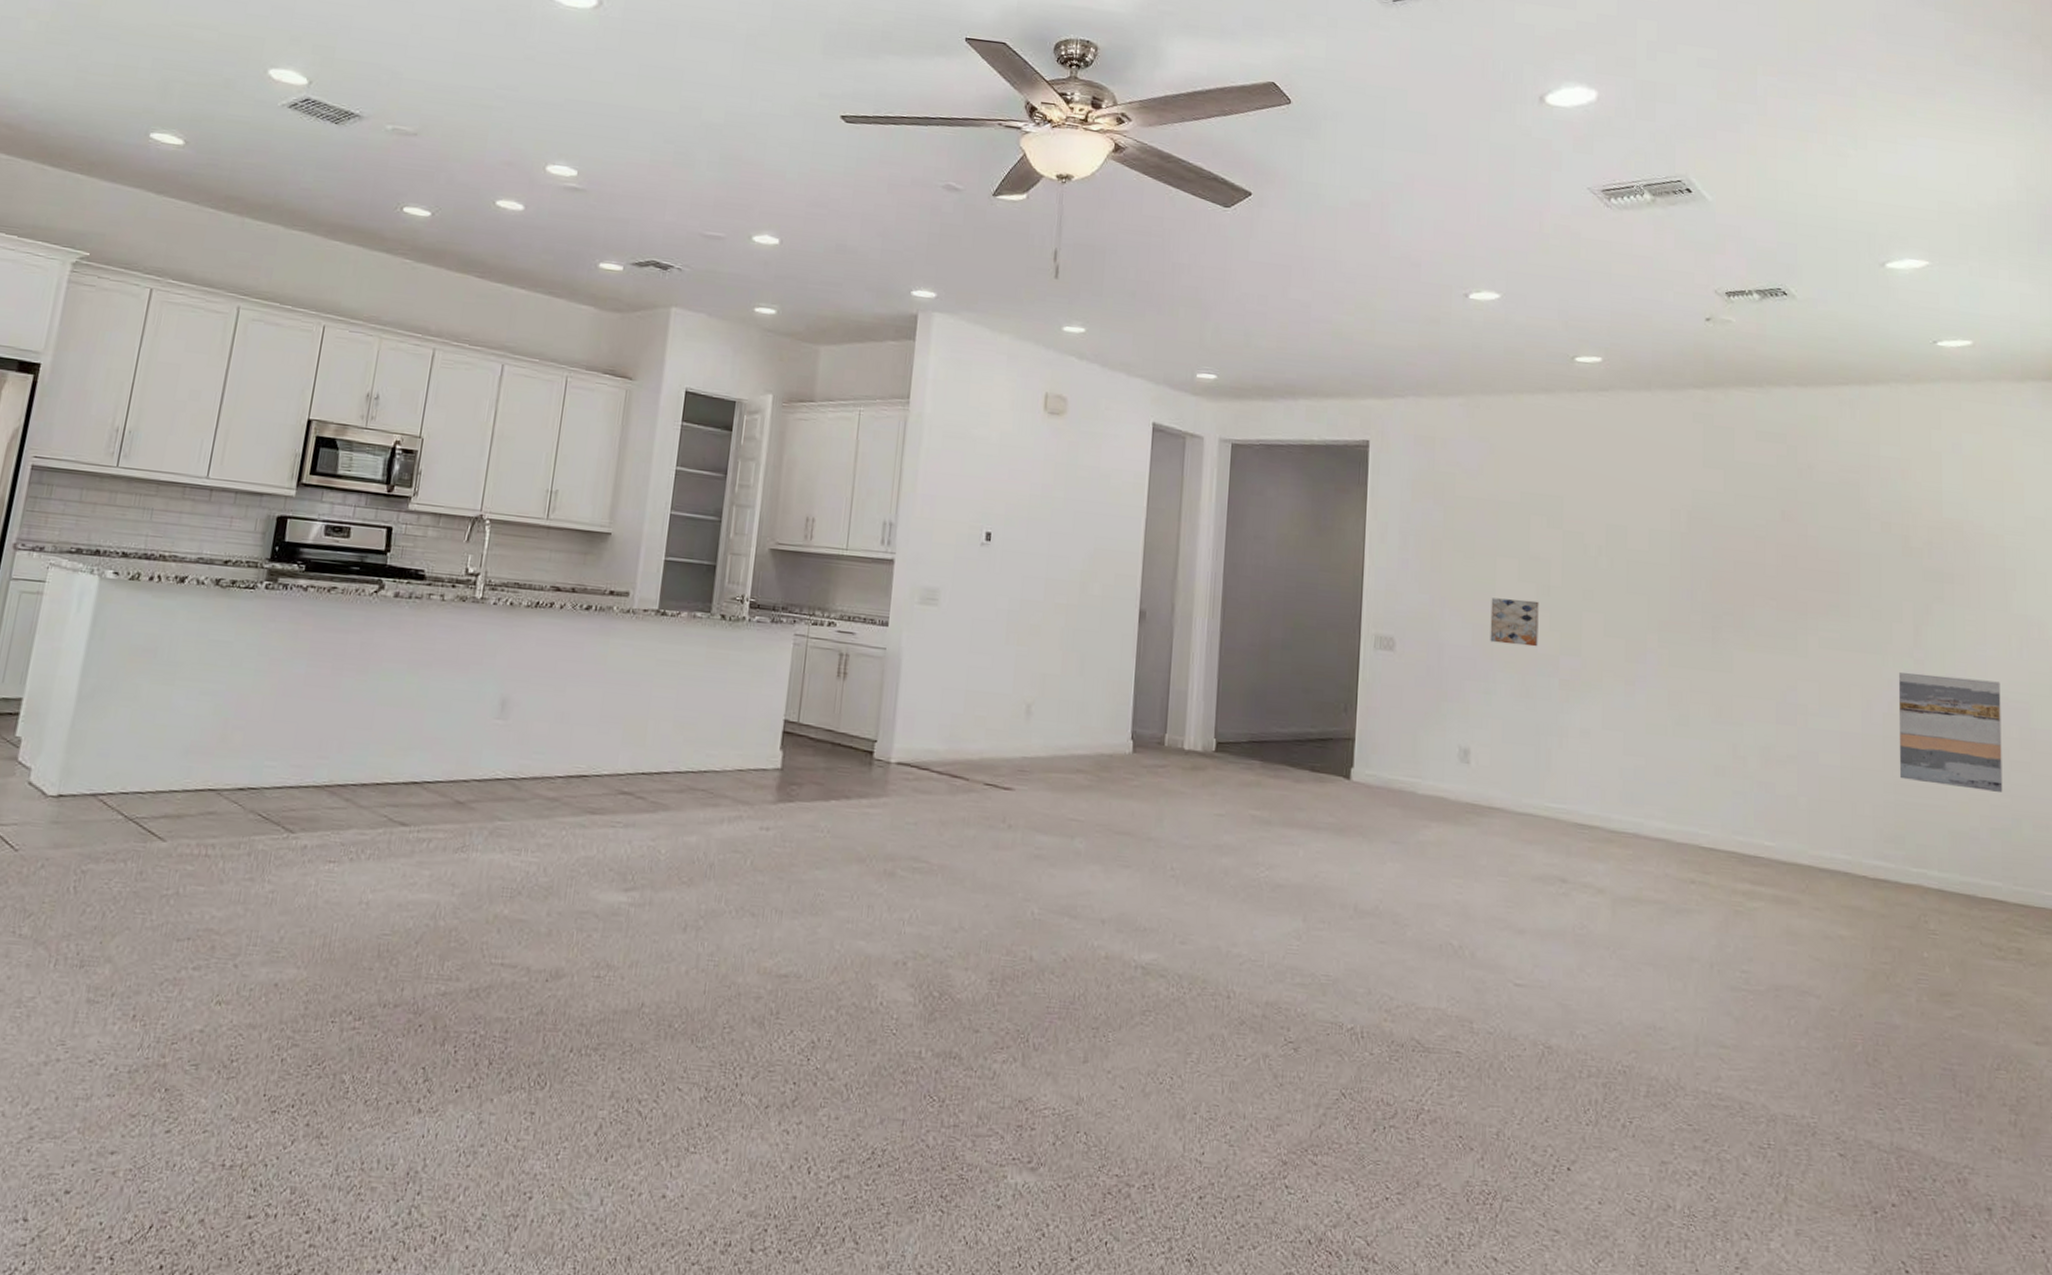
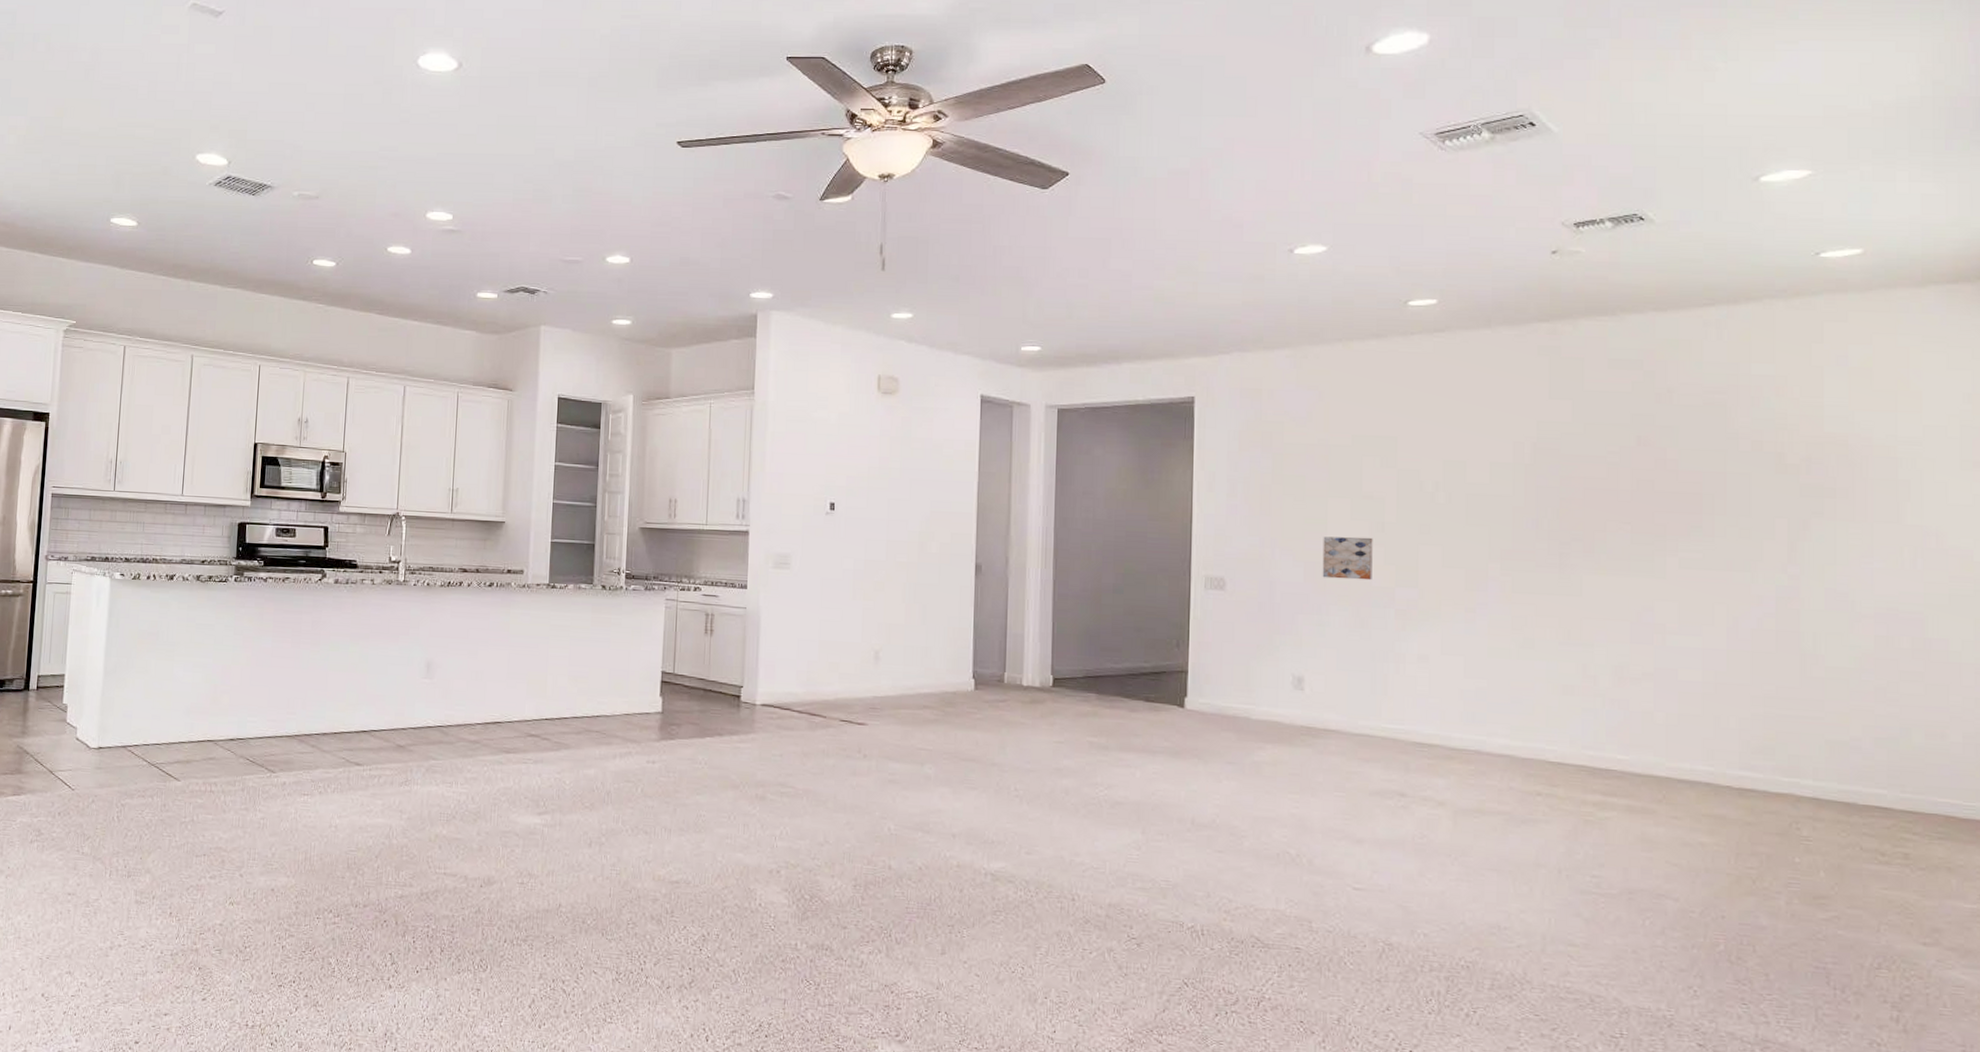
wall art: present [1898,673,2003,792] -> none [1769,588,1890,702]

